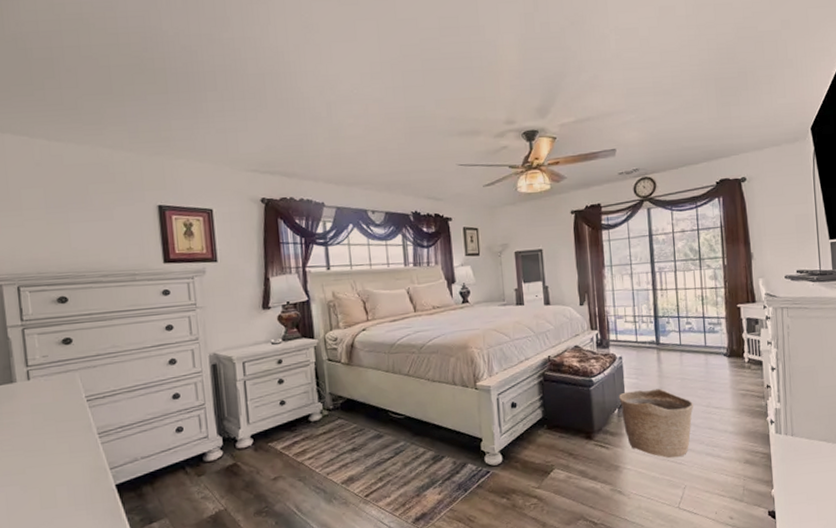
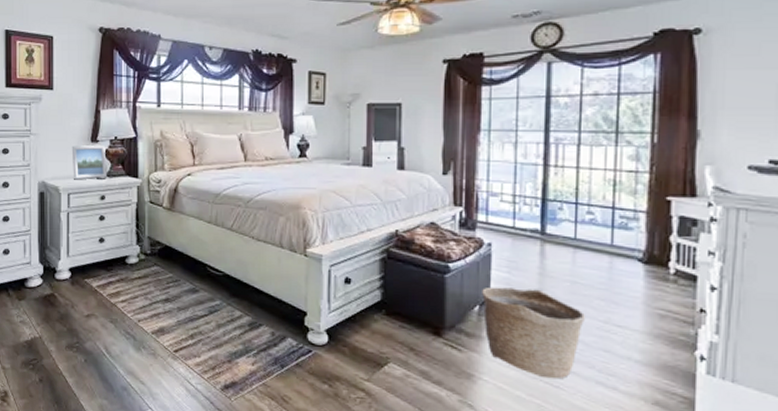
picture frame: none [242,311,282,348] -> present [71,145,107,180]

